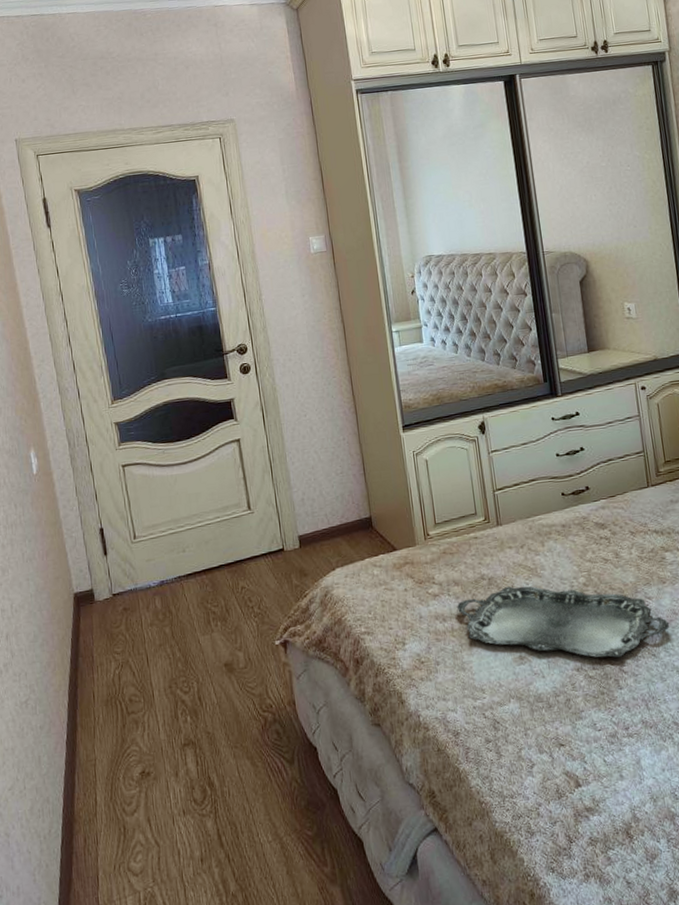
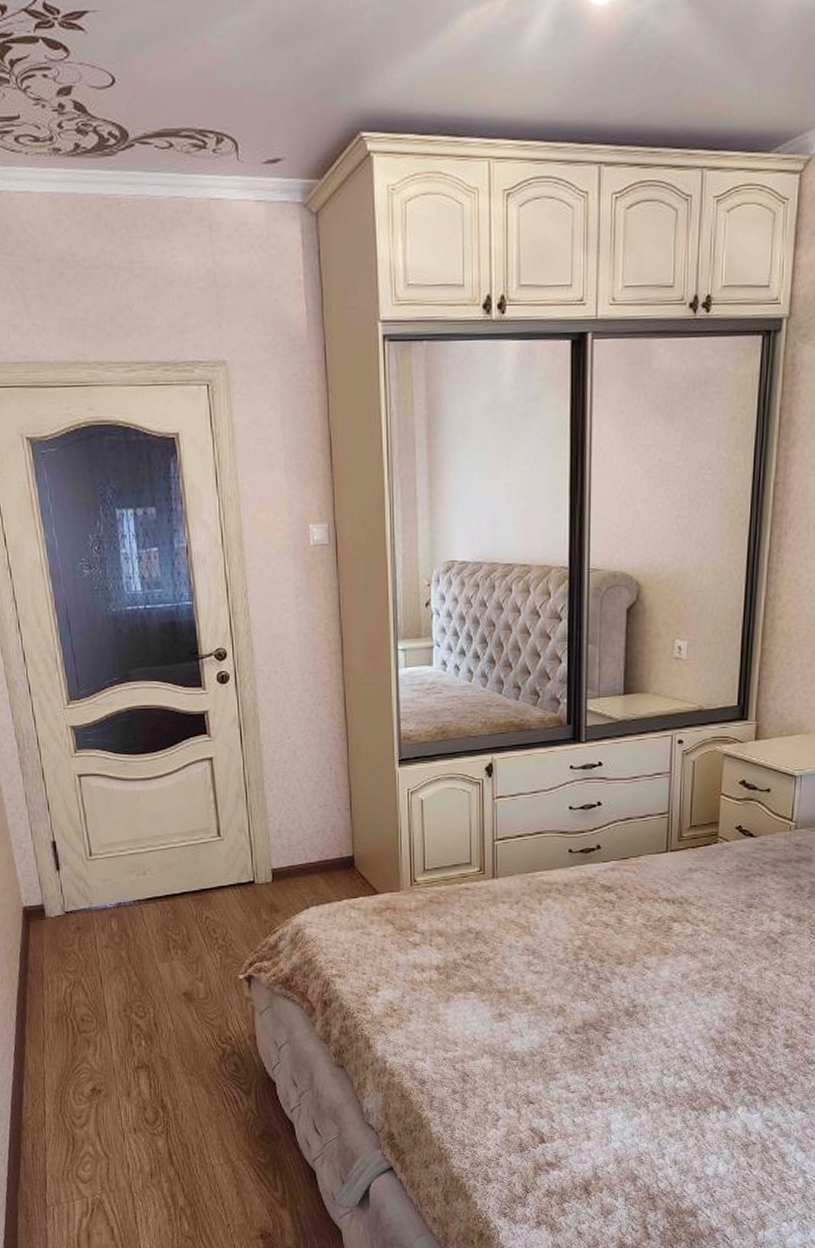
serving tray: present [456,586,670,658] -> none [437,942,665,1025]

